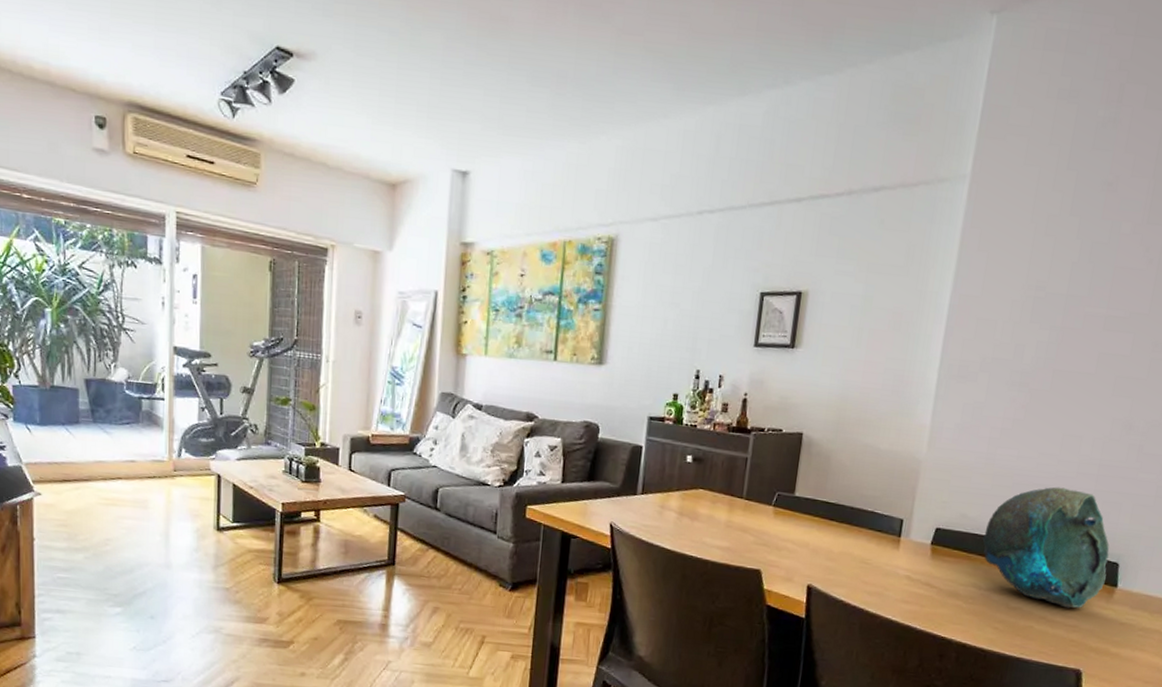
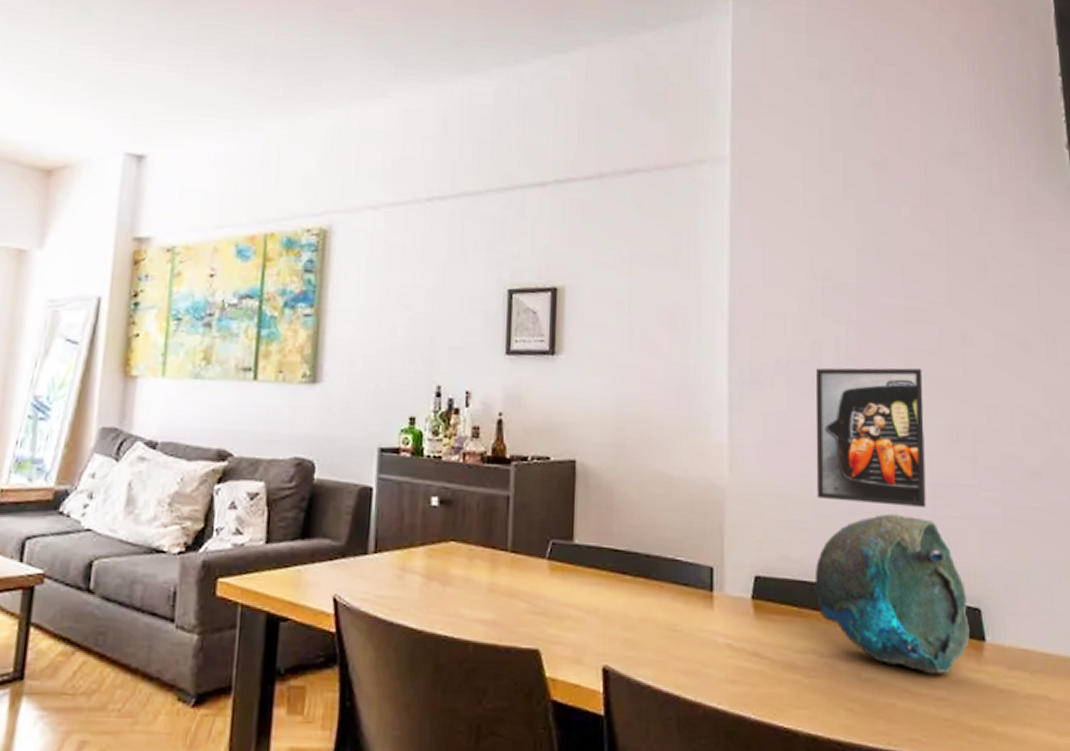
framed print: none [997,366,1111,484] -> present [815,367,926,507]

